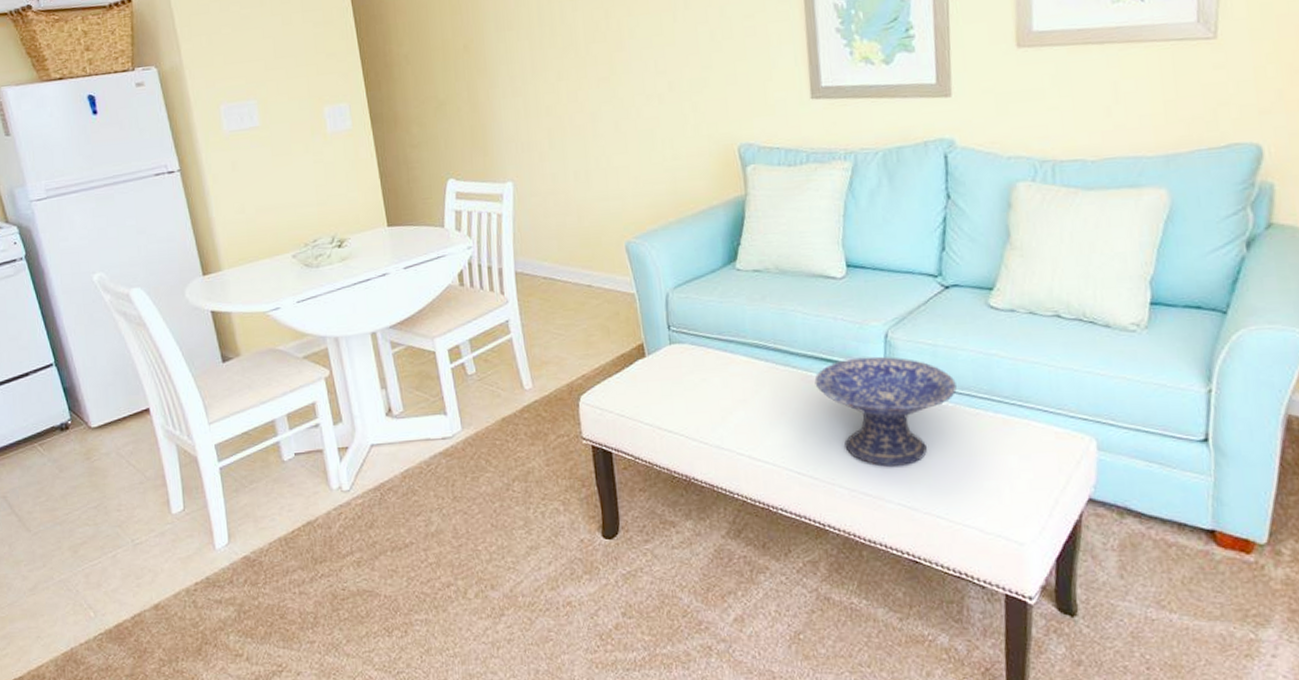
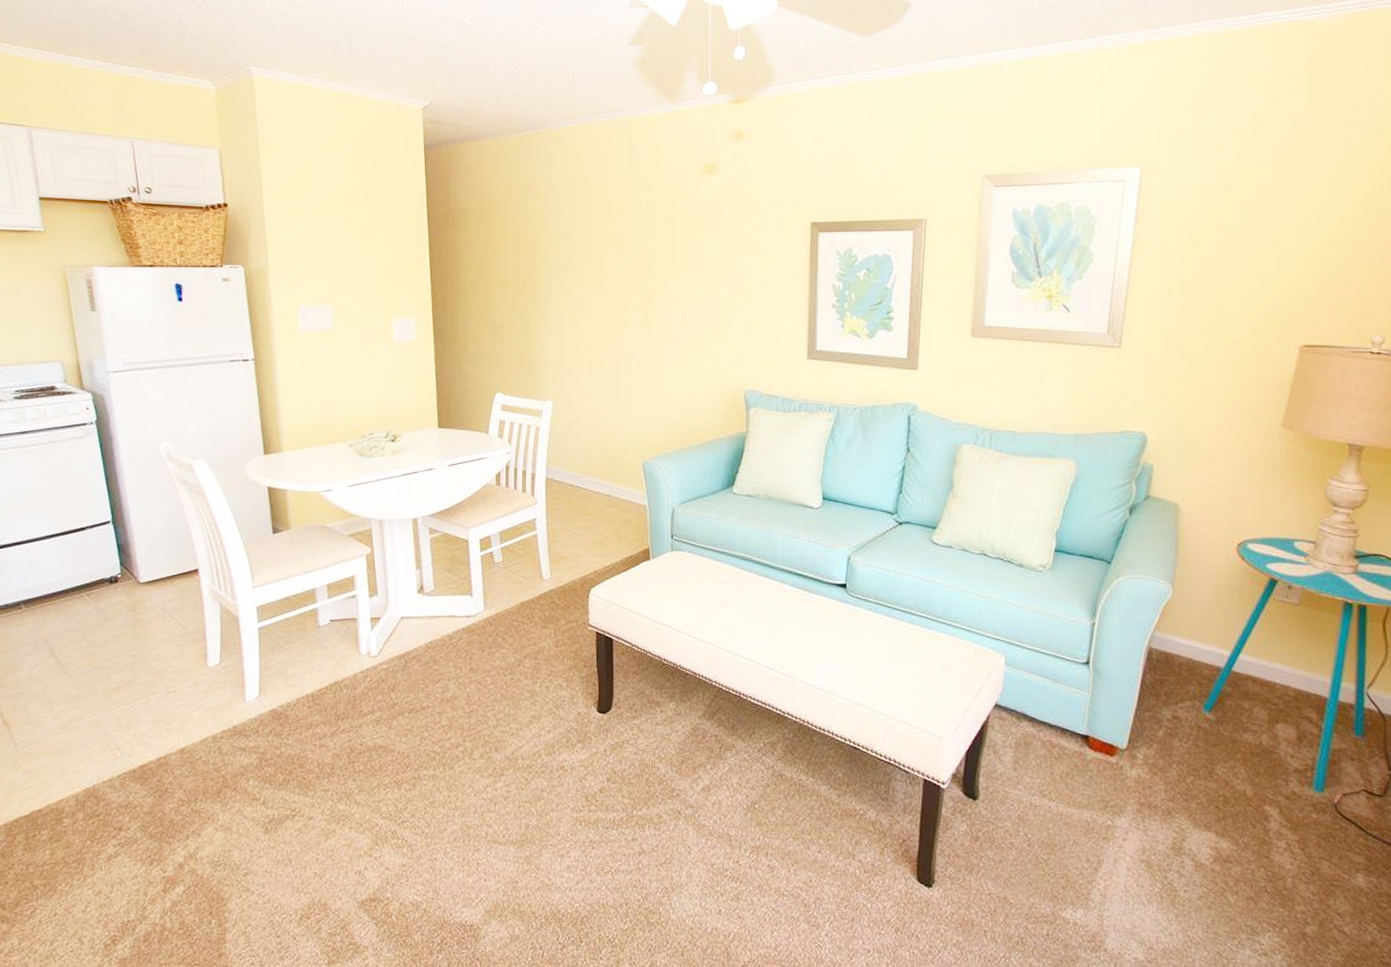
decorative bowl: present [814,356,957,466] -> none [788,575,901,667]

